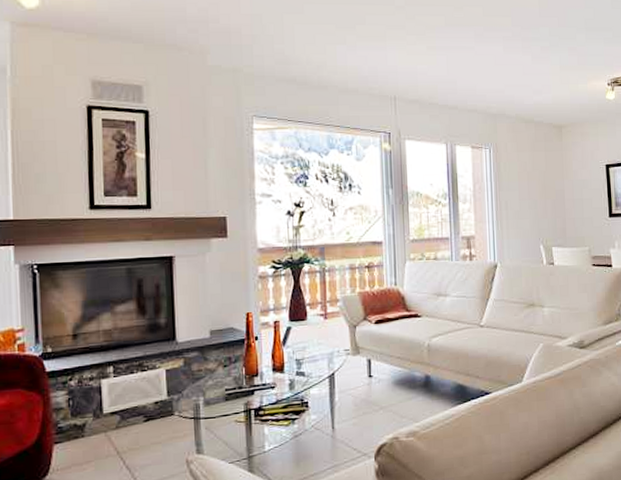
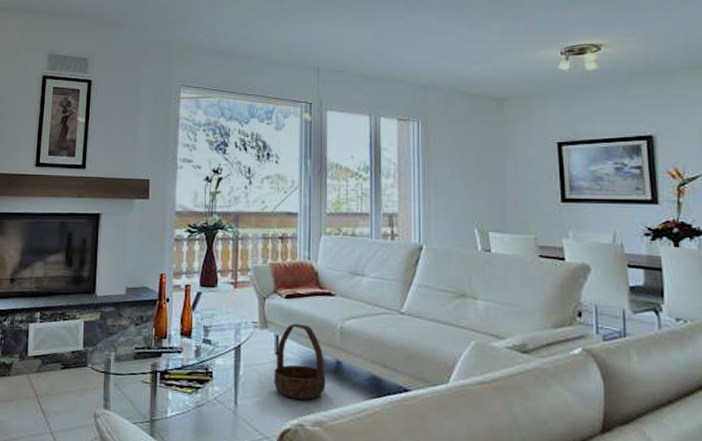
basket: none [368,346,417,416] -> present [274,324,326,400]

